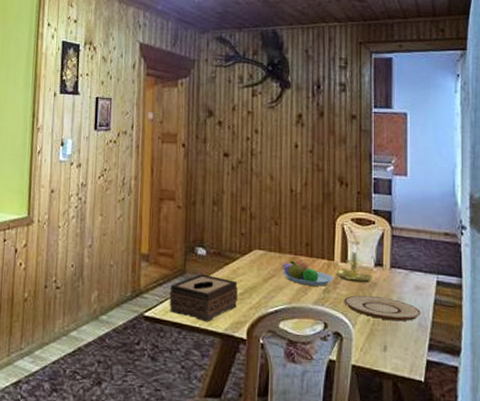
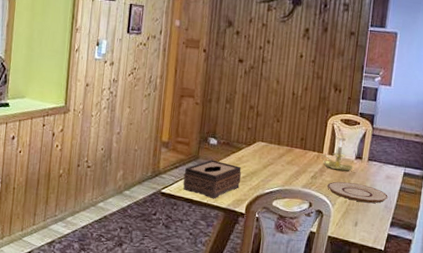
fruit bowl: present [282,259,334,286] -> none [279,151,321,174]

